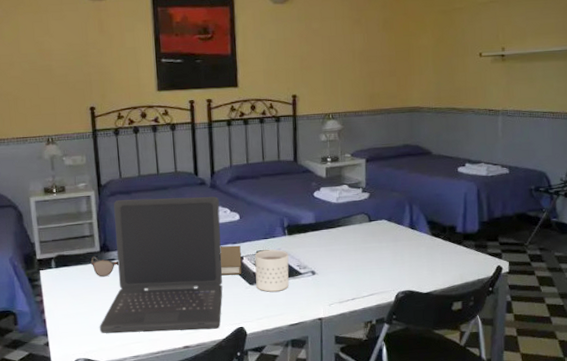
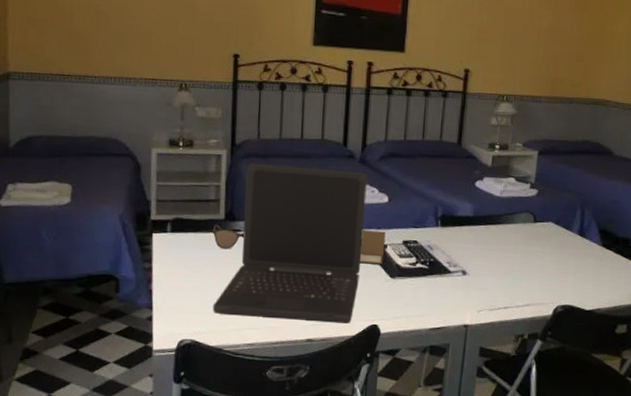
mug: present [254,249,289,292] -> none [398,240,439,289]

